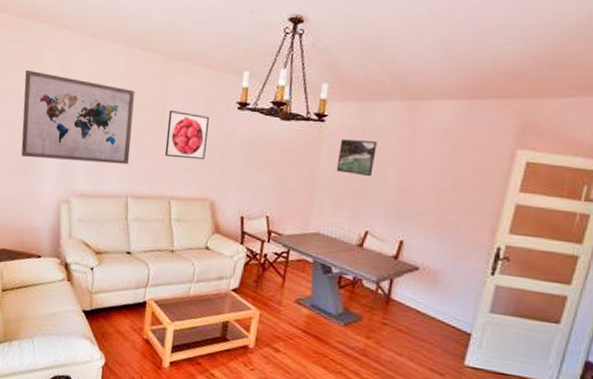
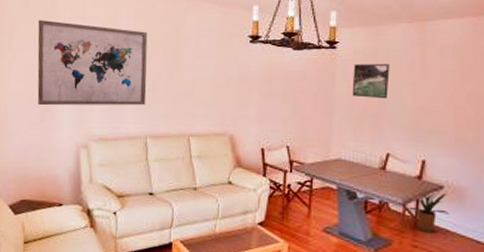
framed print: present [164,111,210,160] -> none [181,49,223,95]
house plant: none [382,269,422,312] -> present [409,188,450,232]

